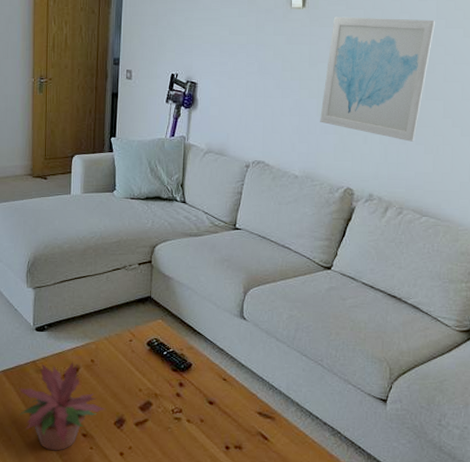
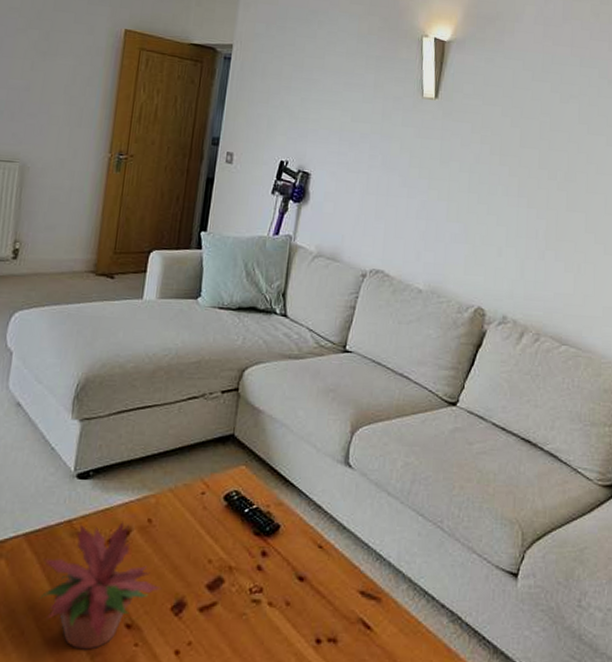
wall art: present [320,16,436,142] -> none [450,111,578,257]

